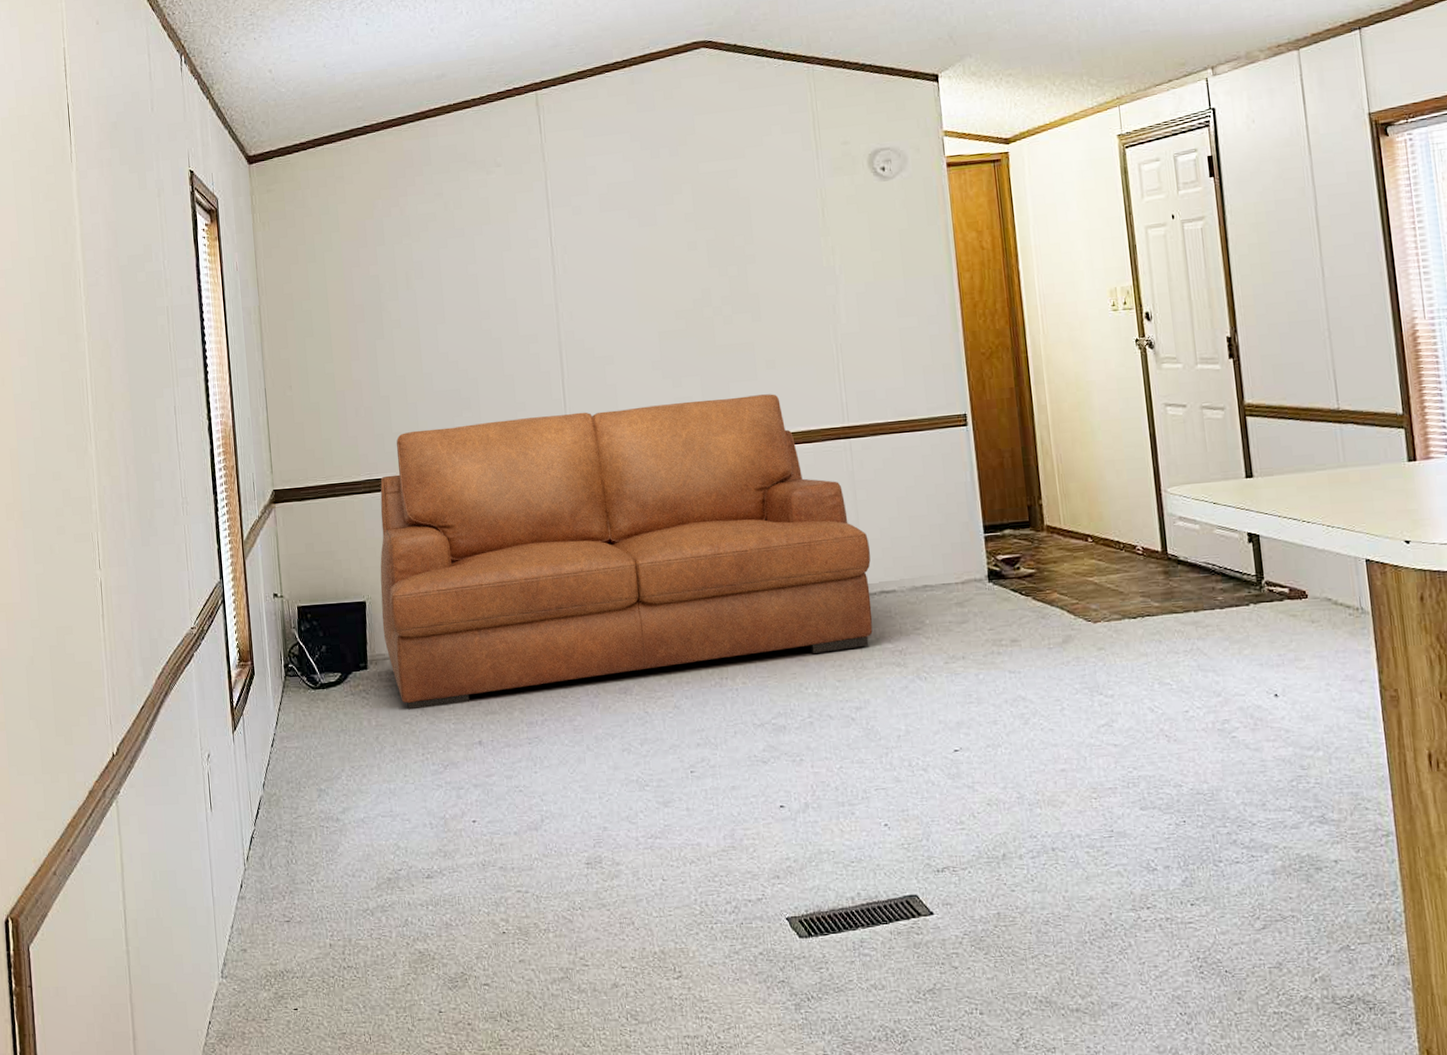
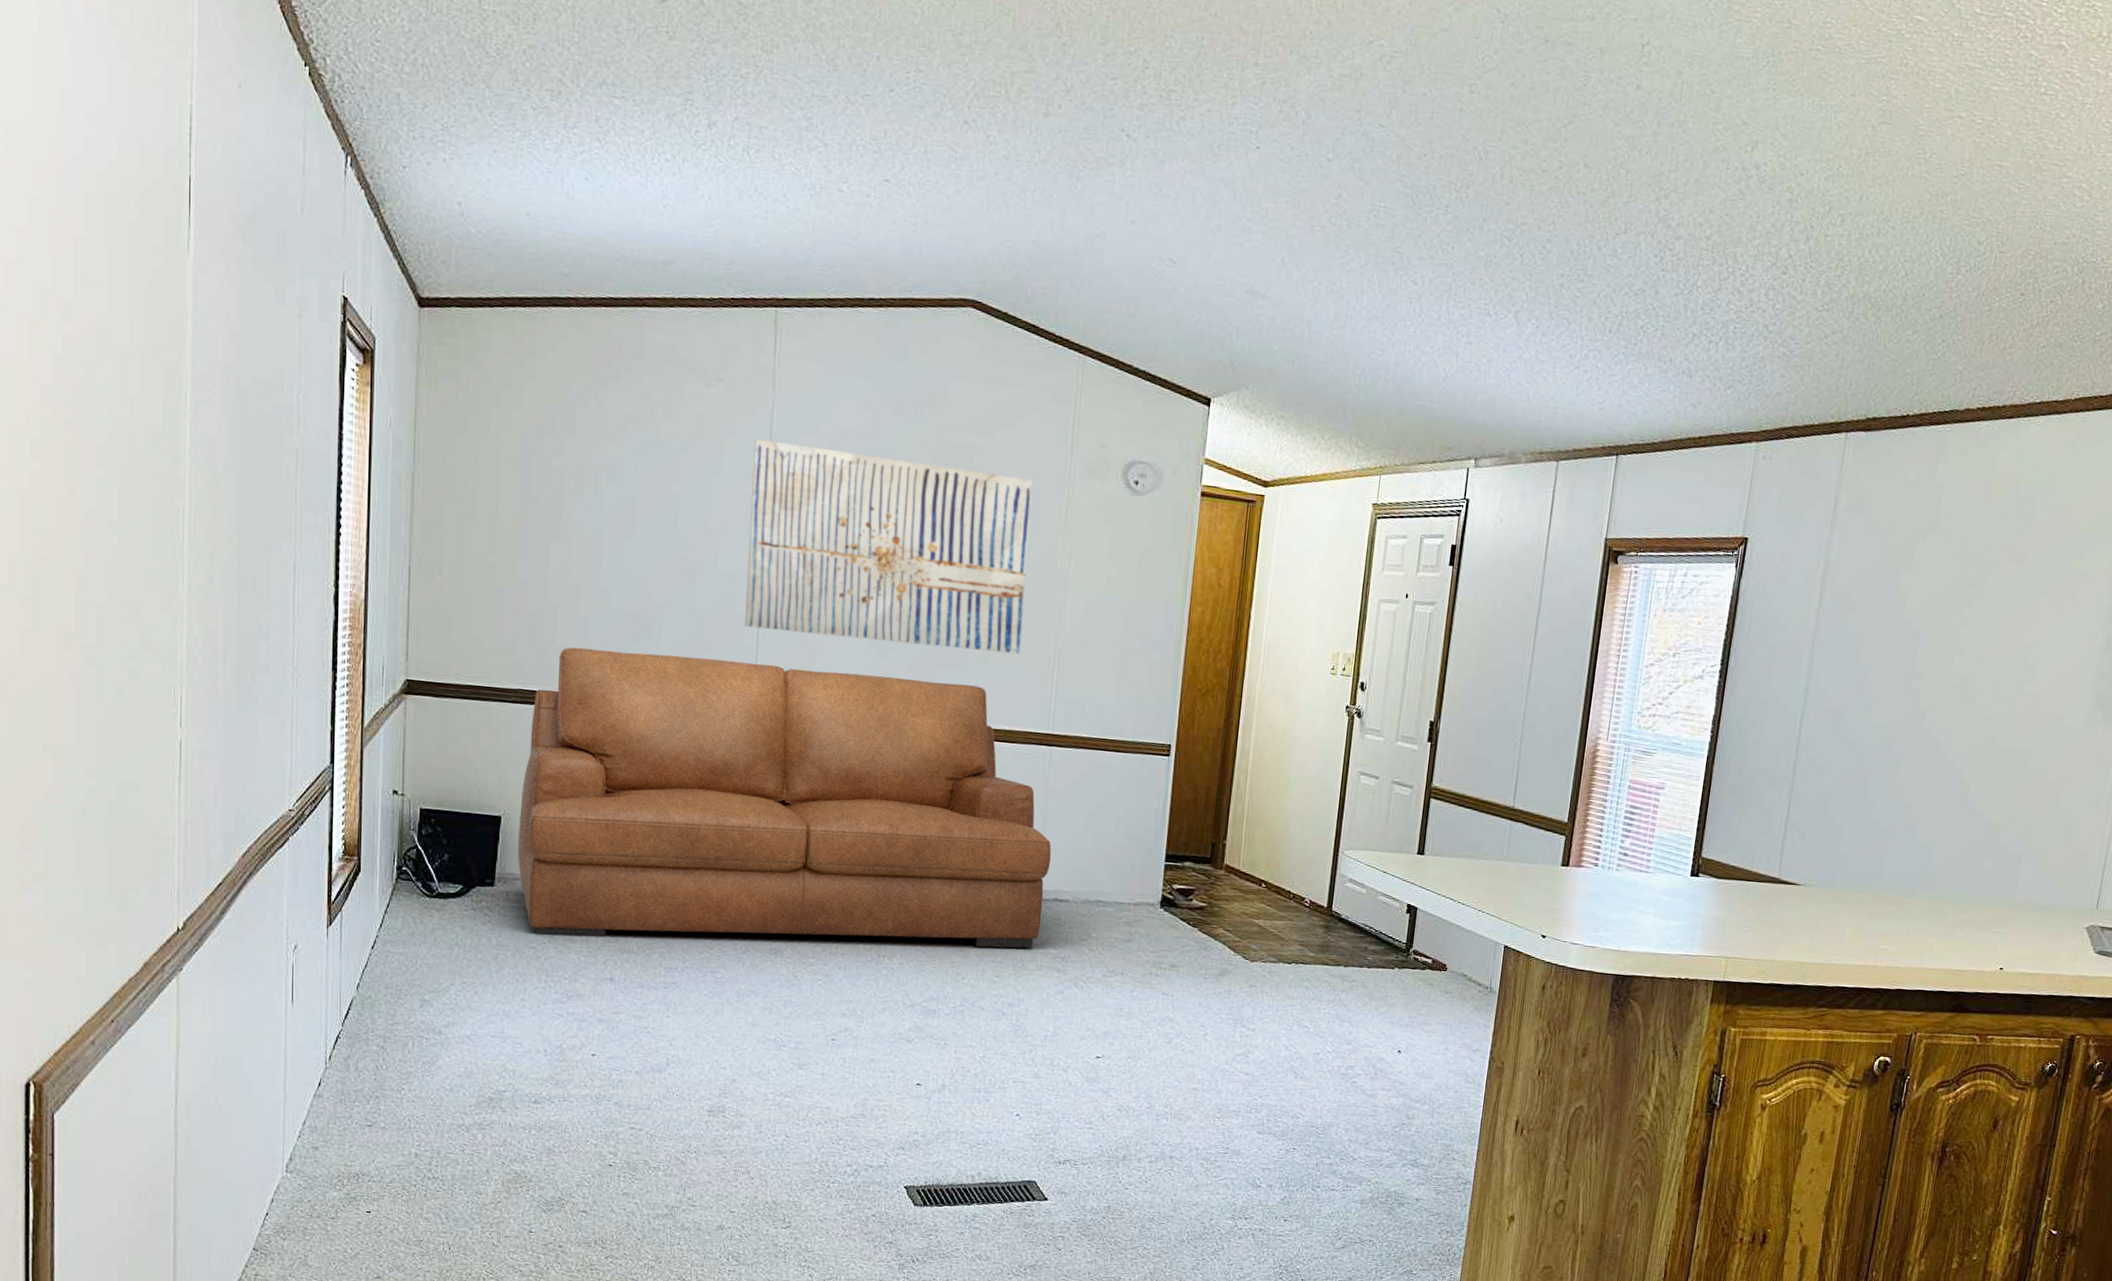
wall art: none [534,189,803,382] -> present [745,438,1034,654]

